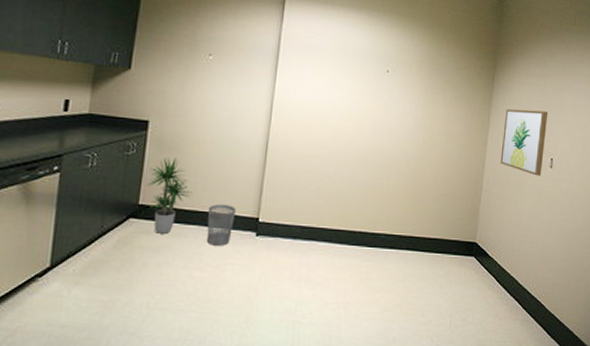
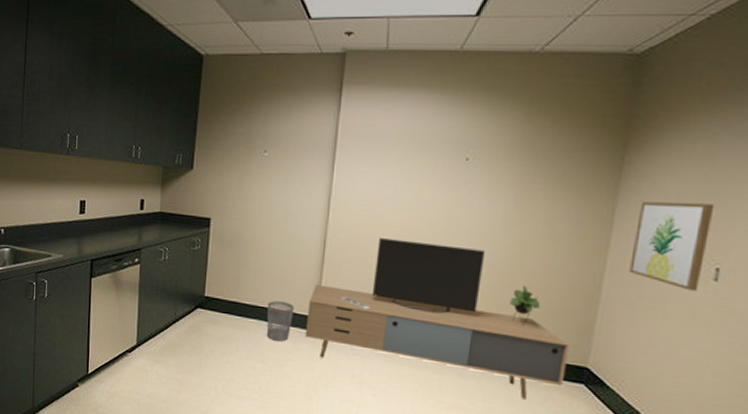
potted plant: present [146,156,193,234] -> none [210,252,252,325]
media console: none [246,139,463,275] -> present [305,238,569,399]

